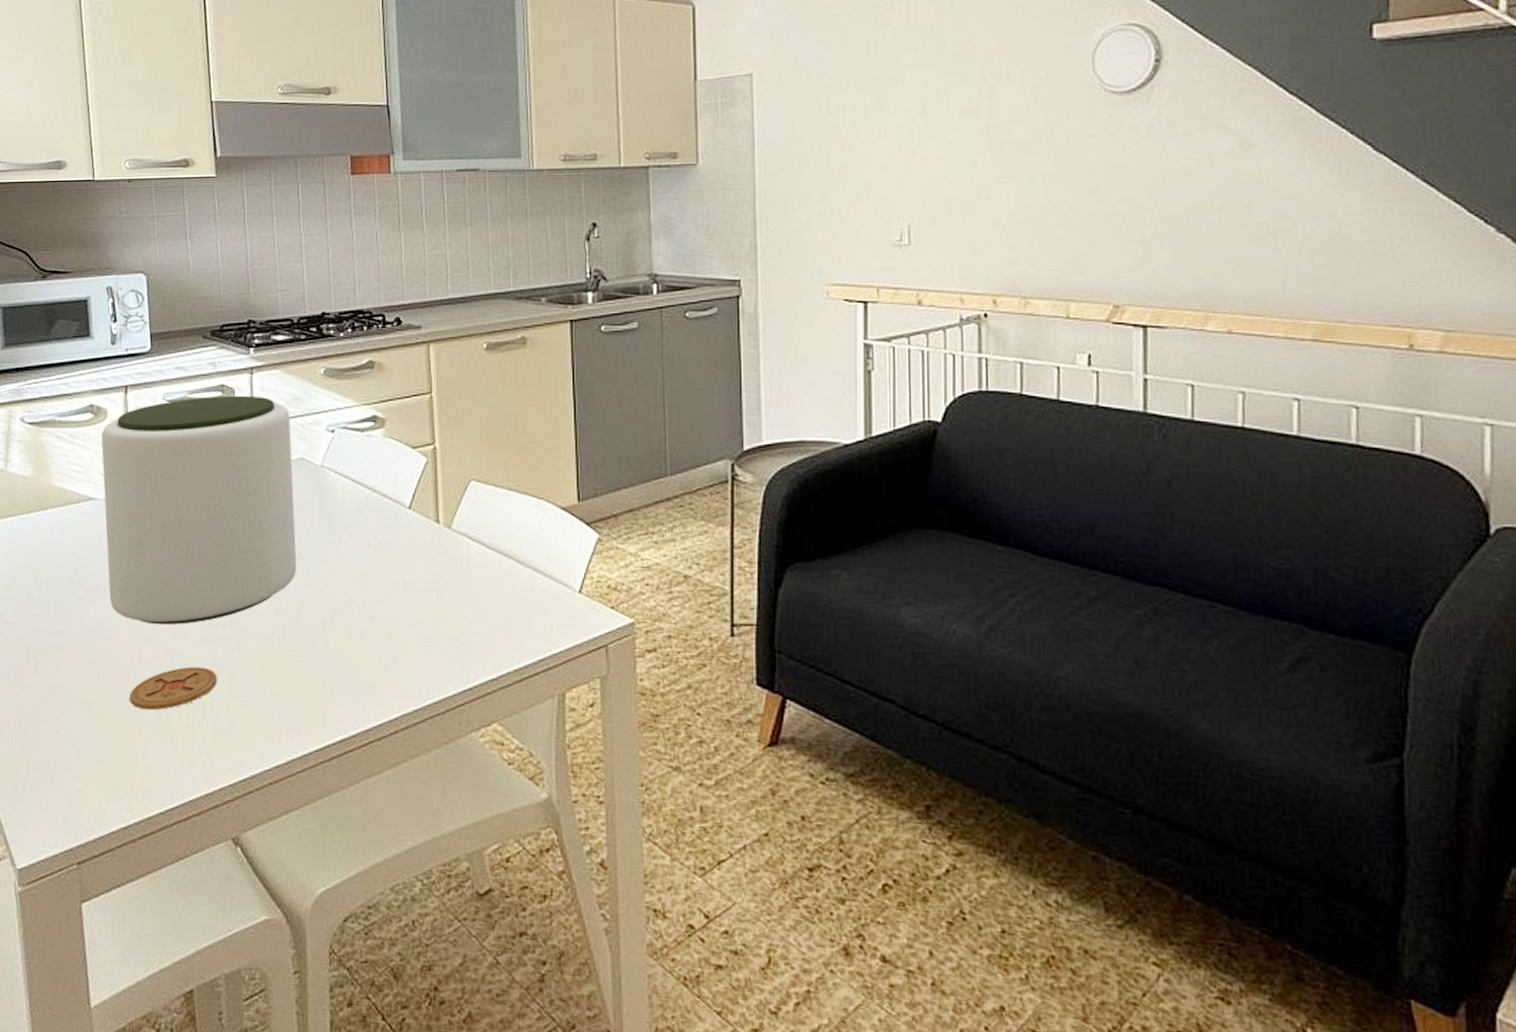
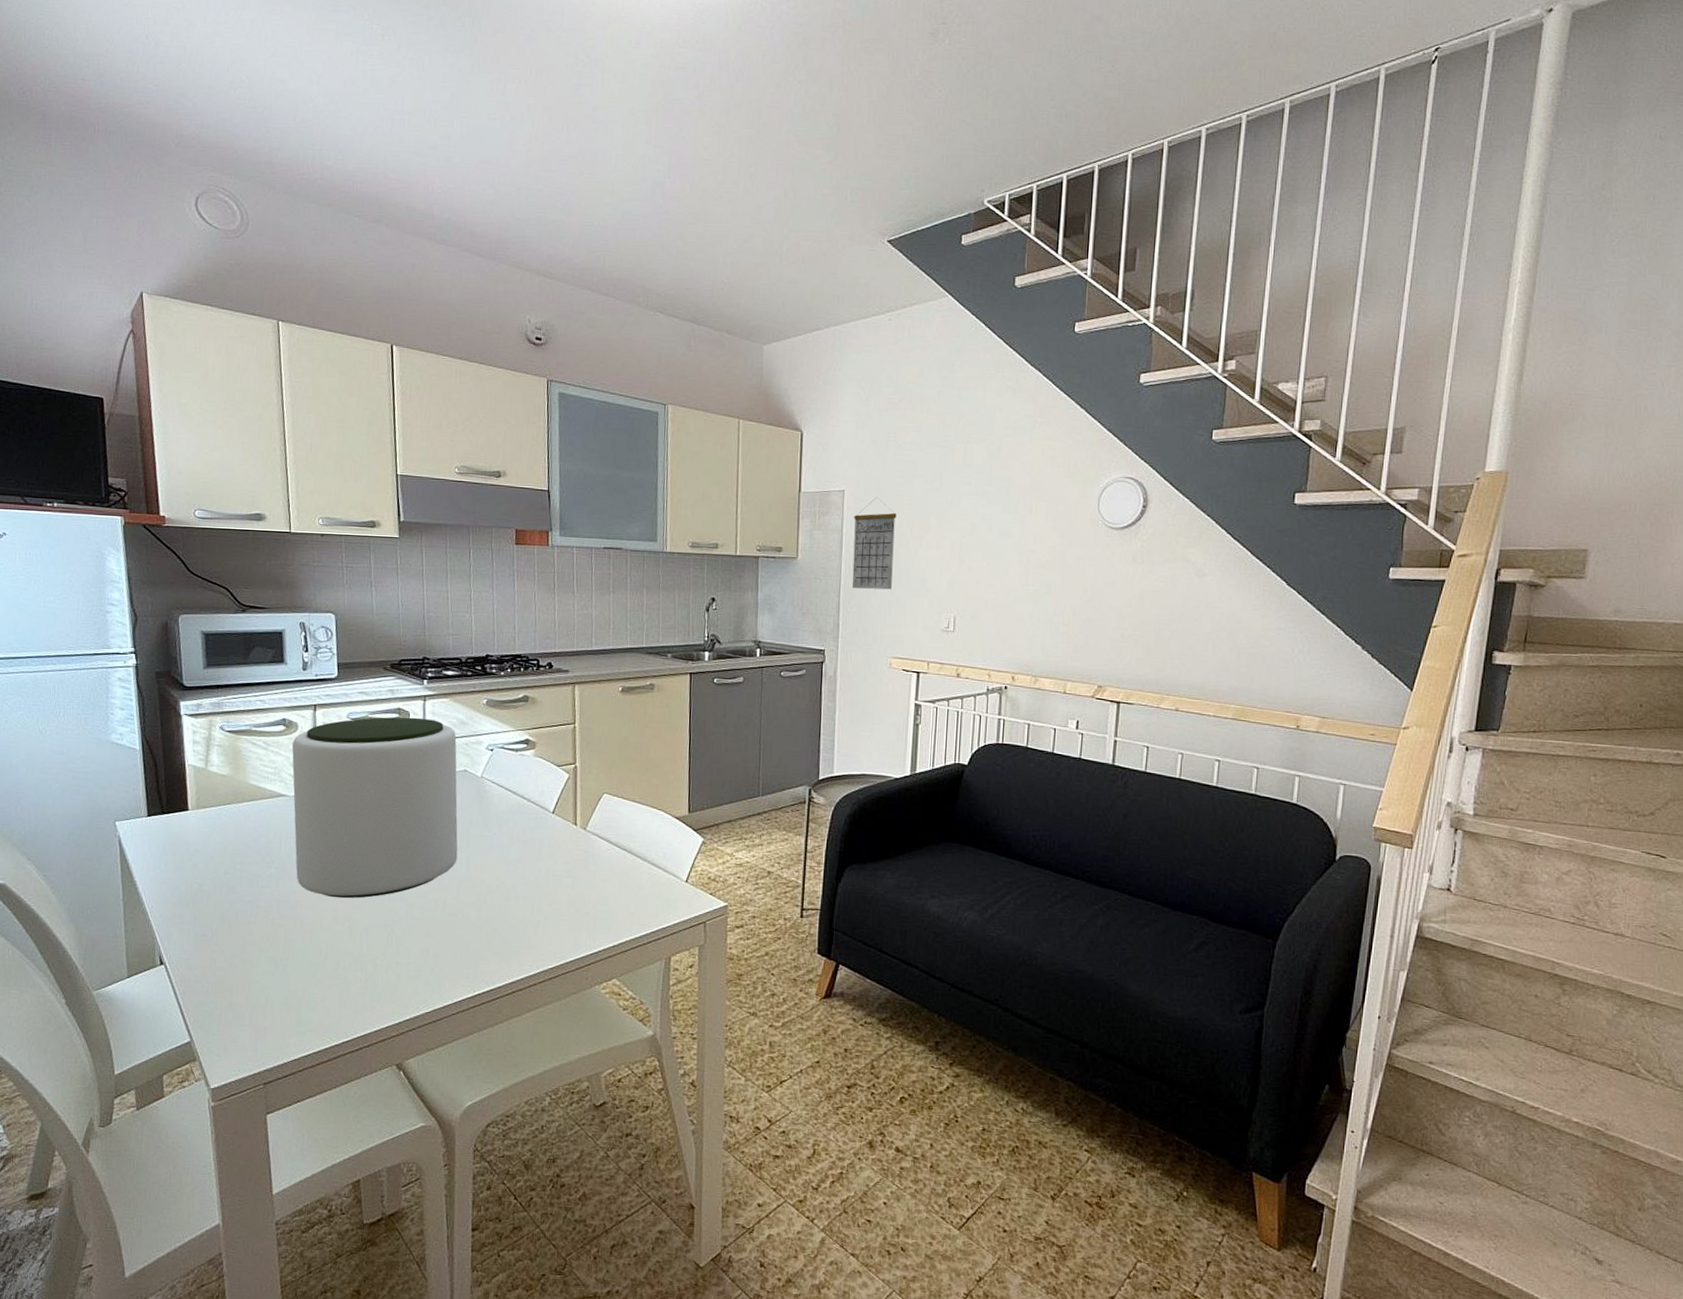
coaster: present [129,666,217,711] -> none [312,931,387,965]
calendar: none [767,79,822,199] -> present [852,497,897,590]

